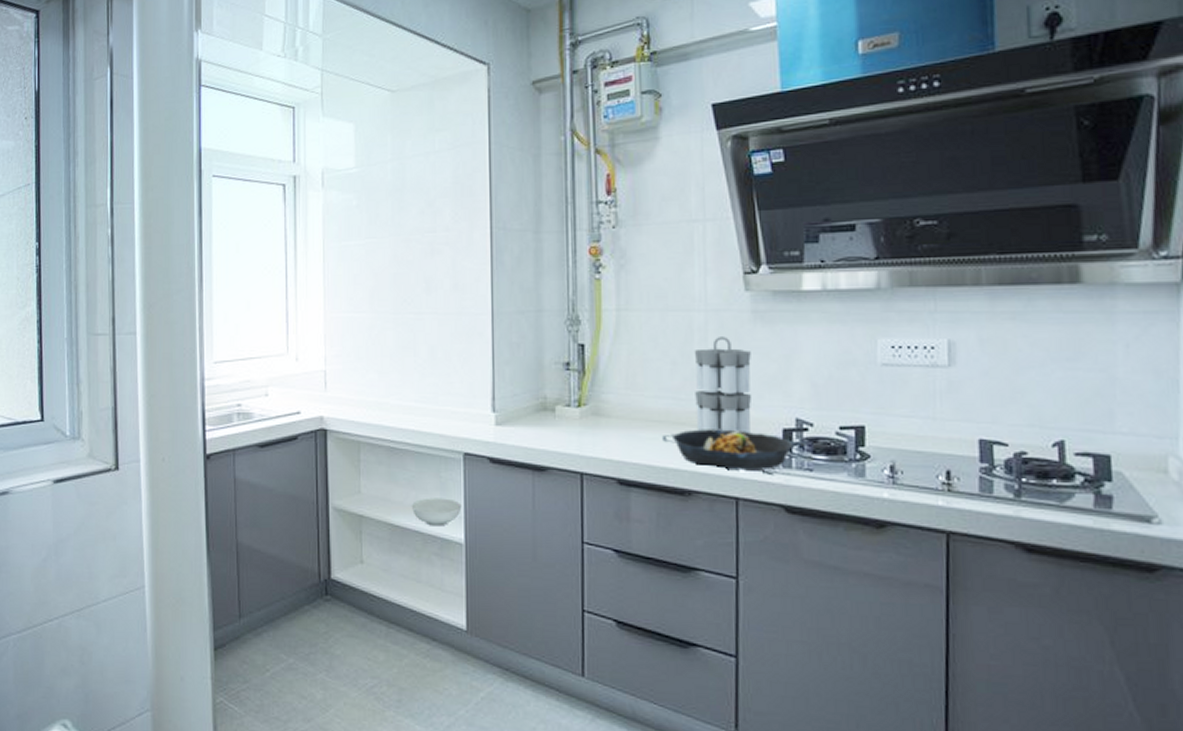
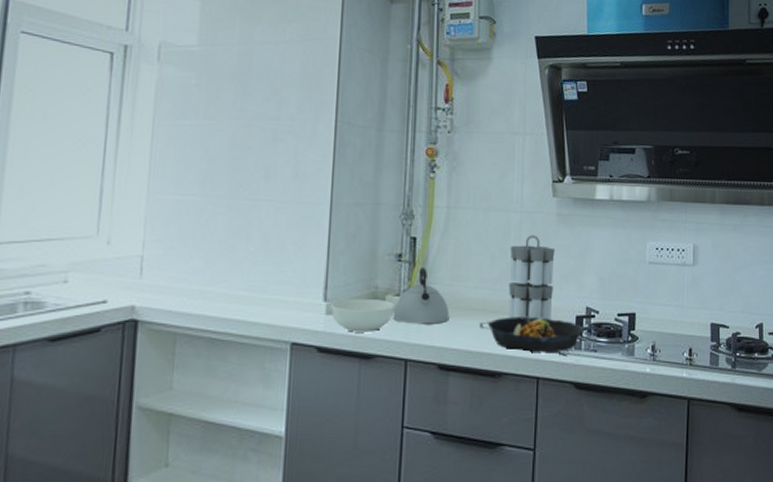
bowl: present [411,498,462,526] -> none [229,390,285,421]
bowl: none [500,409,567,444] -> present [331,298,396,332]
kettle: none [564,375,627,436] -> present [392,266,450,324]

